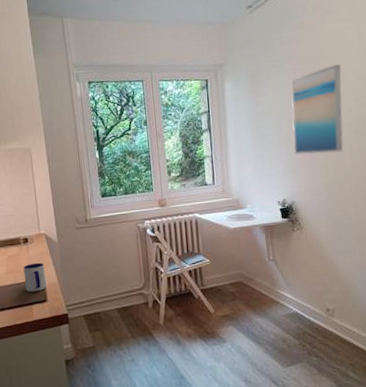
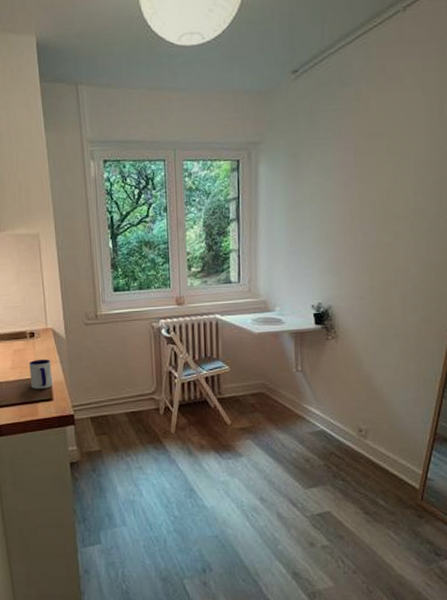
wall art: present [291,64,343,156] -> none [335,144,401,253]

